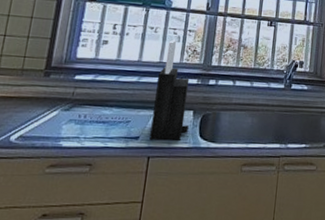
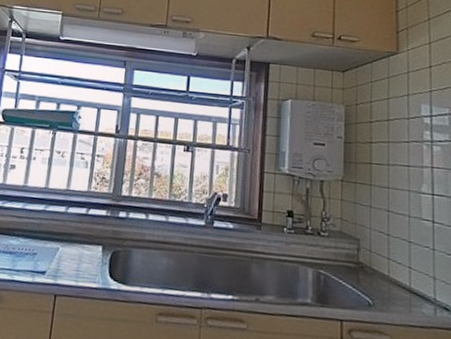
knife block: present [149,39,190,140] -> none [56,165,98,279]

